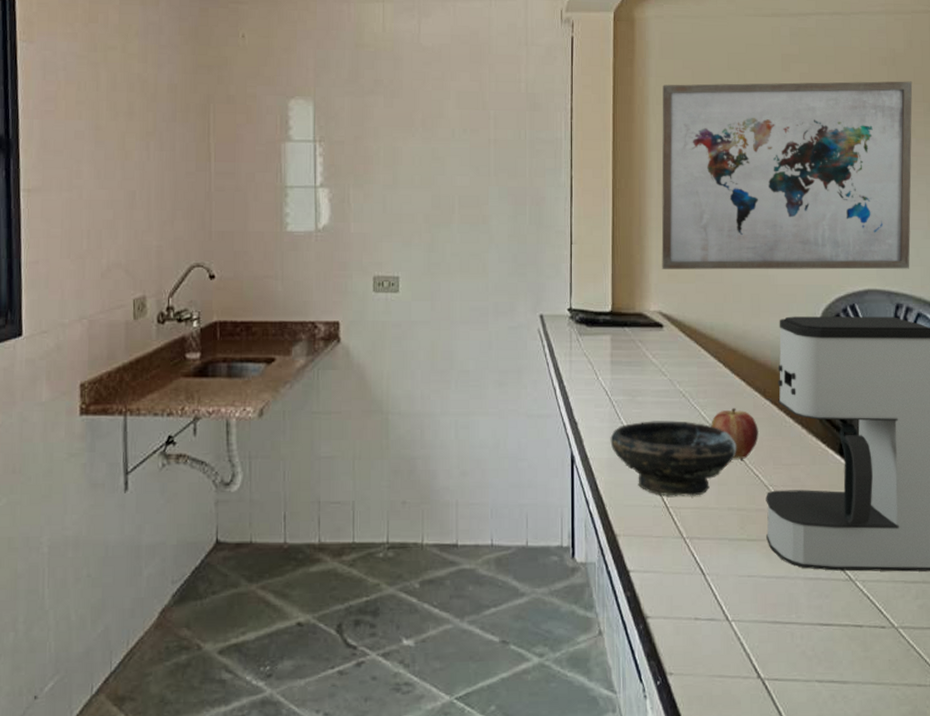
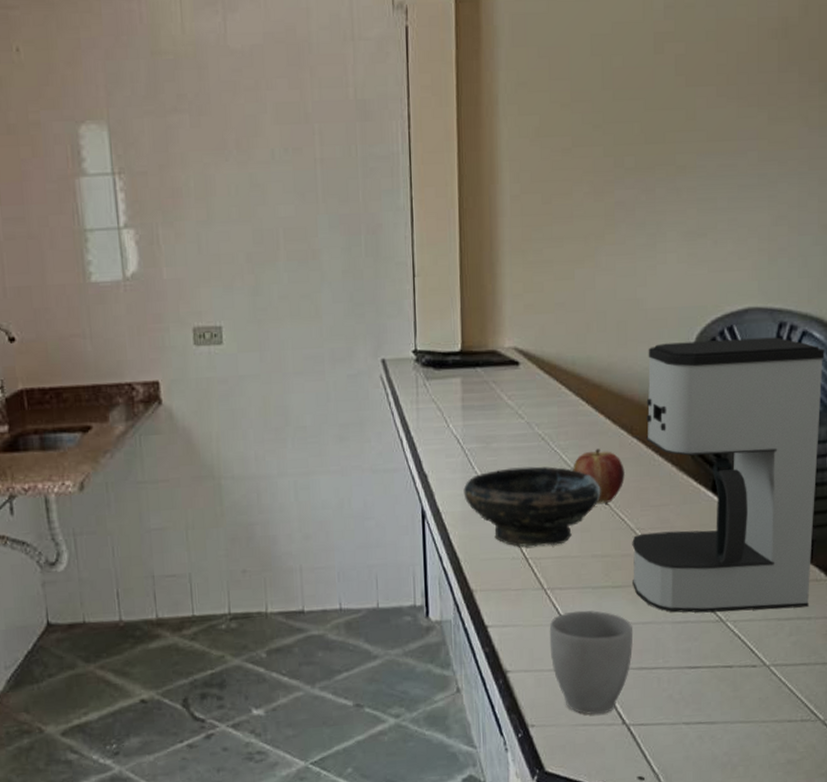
wall art: present [661,81,913,270] -> none [514,57,807,299]
mug: none [688,561,768,667] -> present [549,610,634,715]

